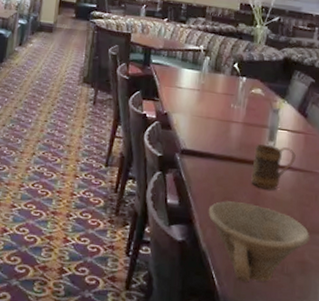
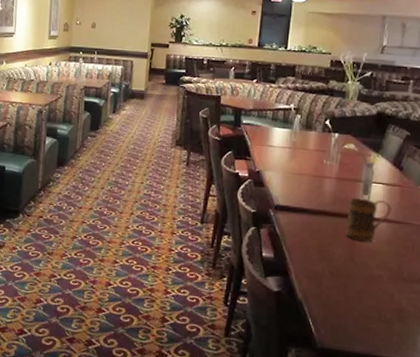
bowl: present [208,201,310,283] -> none [303,253,408,330]

